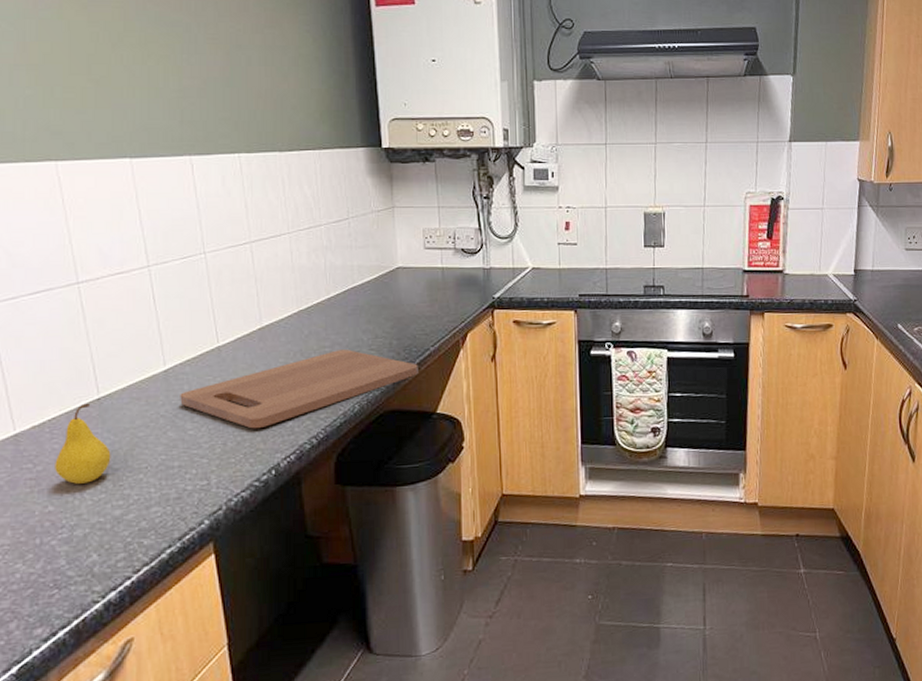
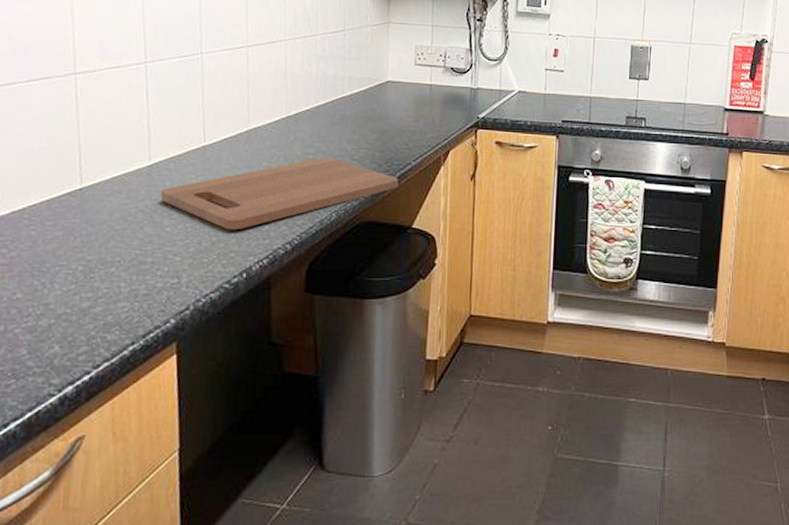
fruit: present [55,403,111,484] -> none [28,192,86,273]

